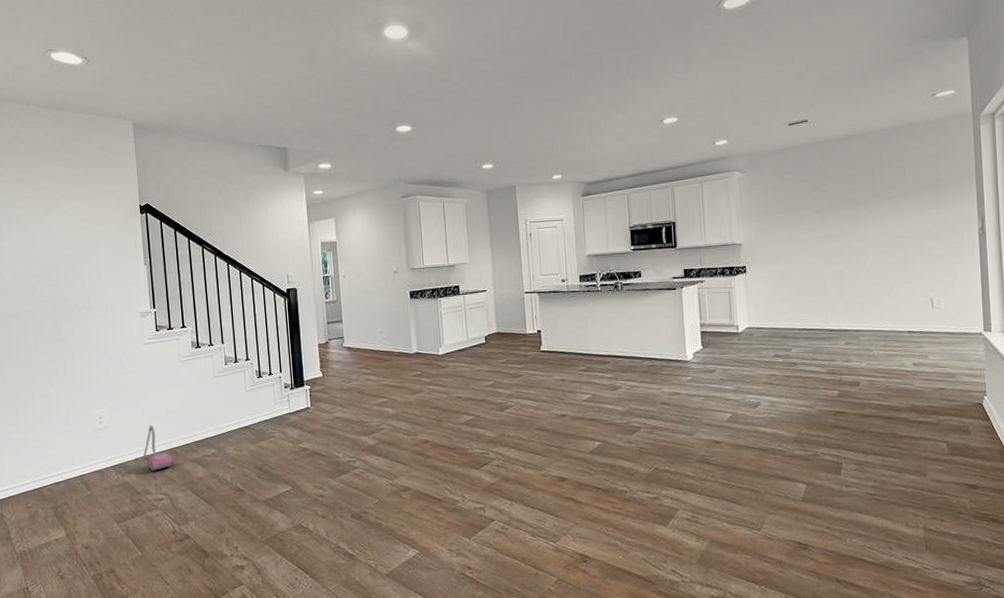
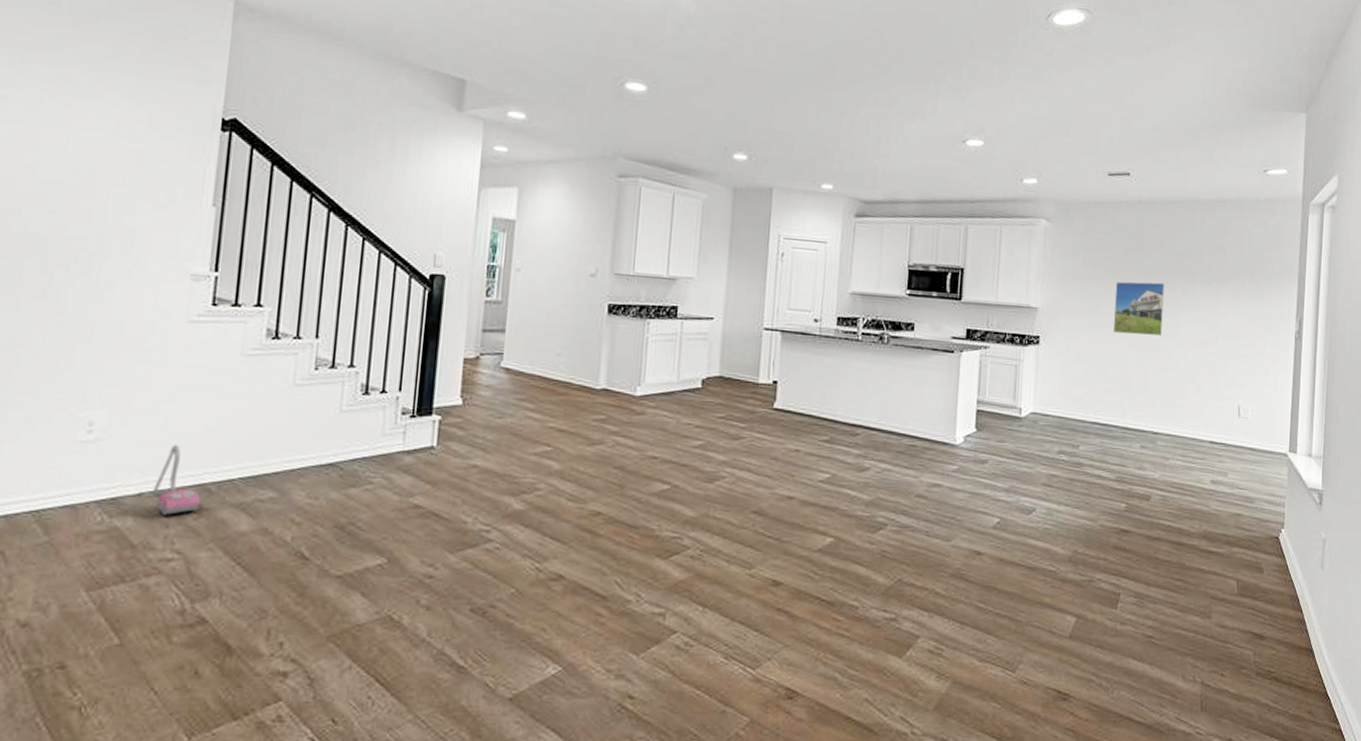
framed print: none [806,206,853,254] -> present [1112,281,1165,336]

